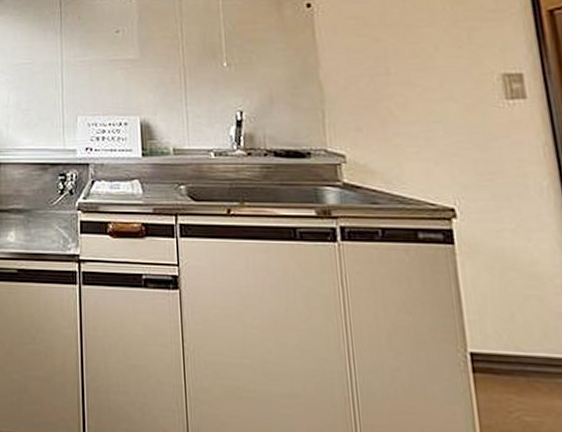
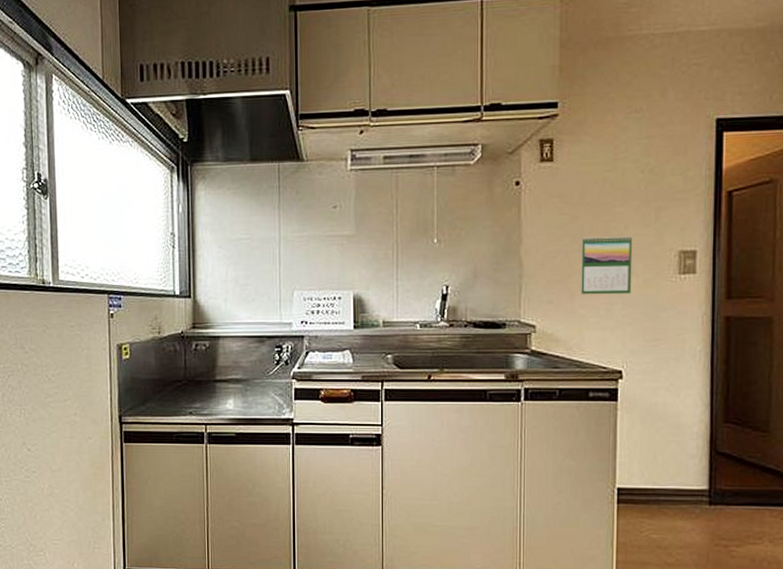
calendar: none [387,58,453,122] -> present [581,235,633,295]

